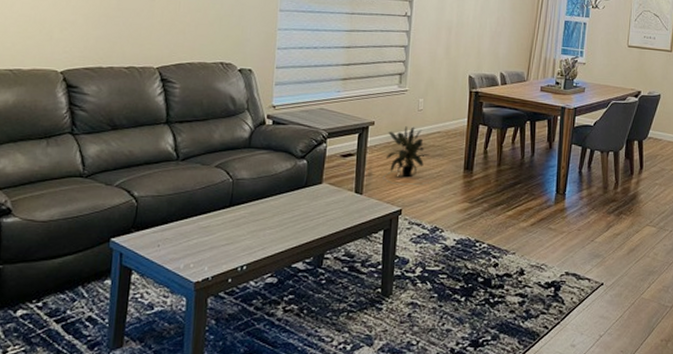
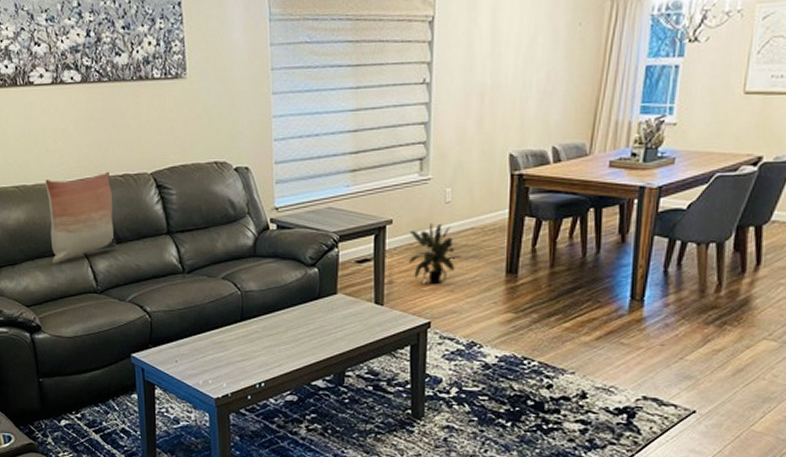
pillow: none [37,63,114,147] -> present [45,171,117,264]

